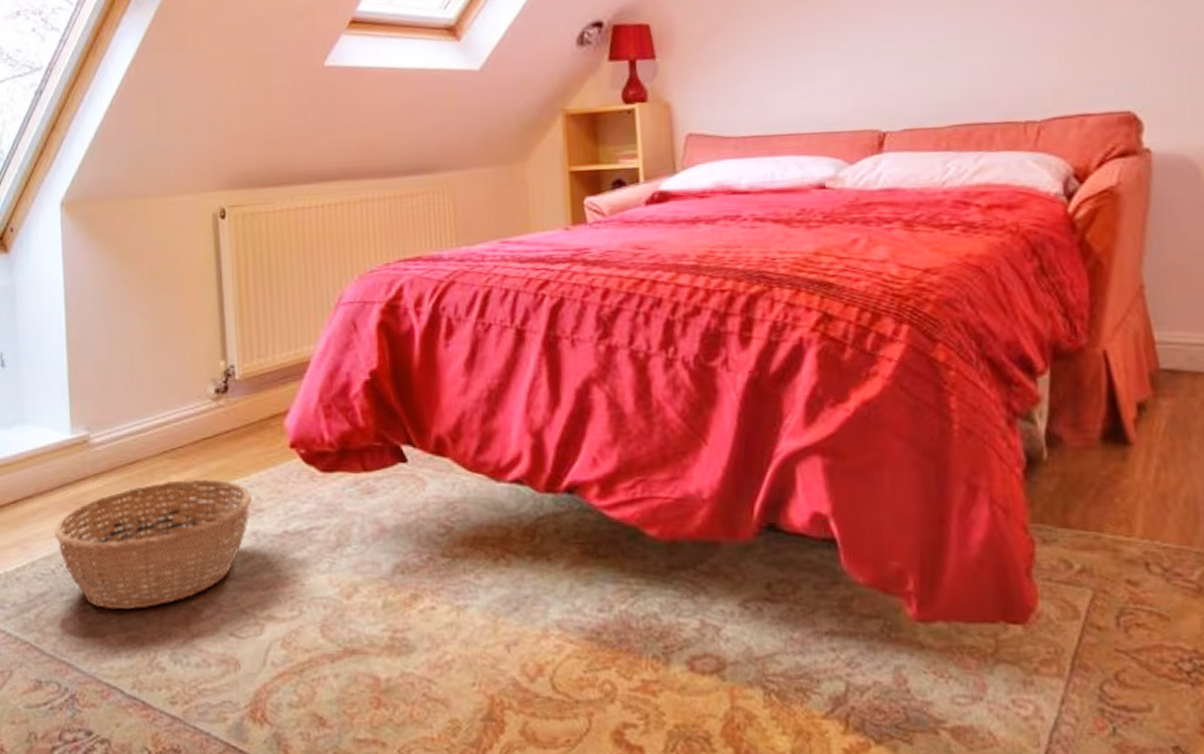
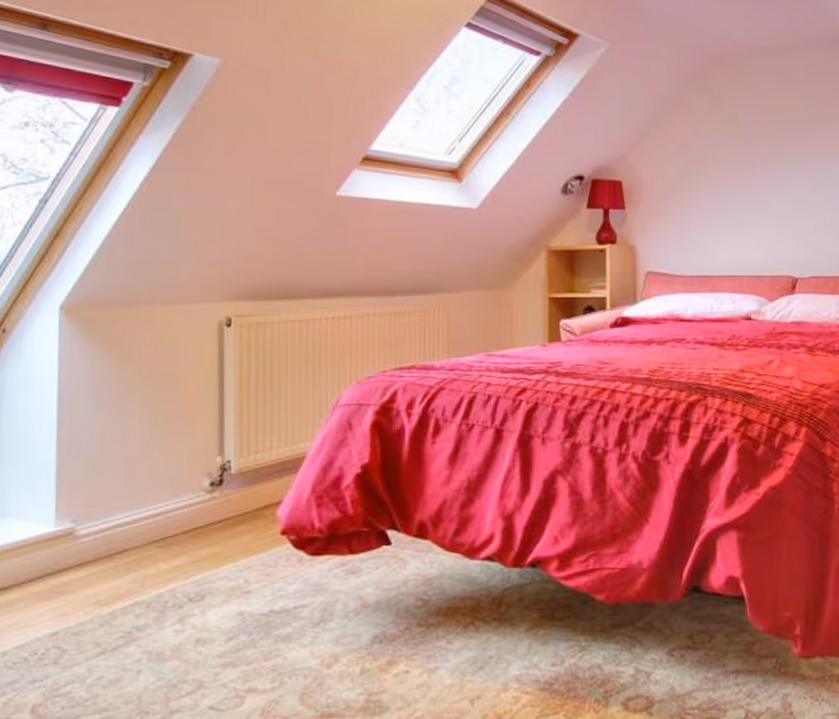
basket: present [54,480,253,610] -> none [29,566,241,693]

